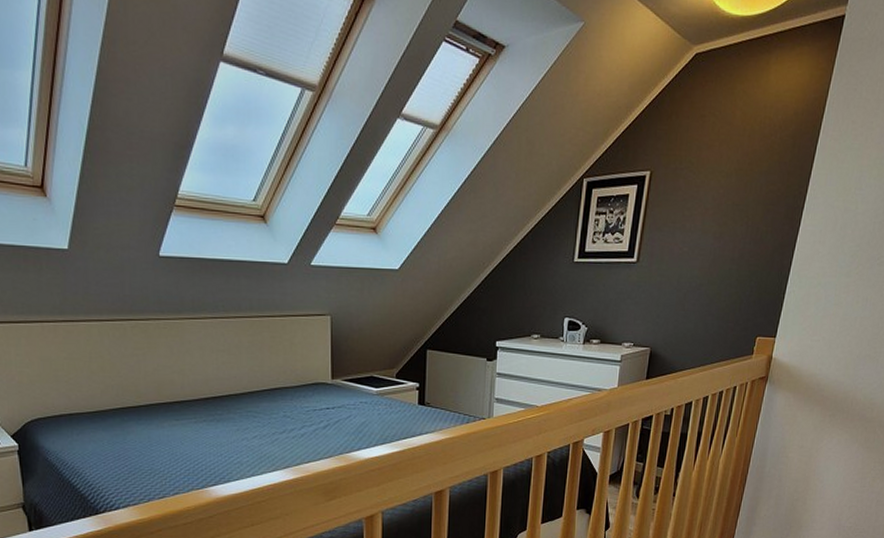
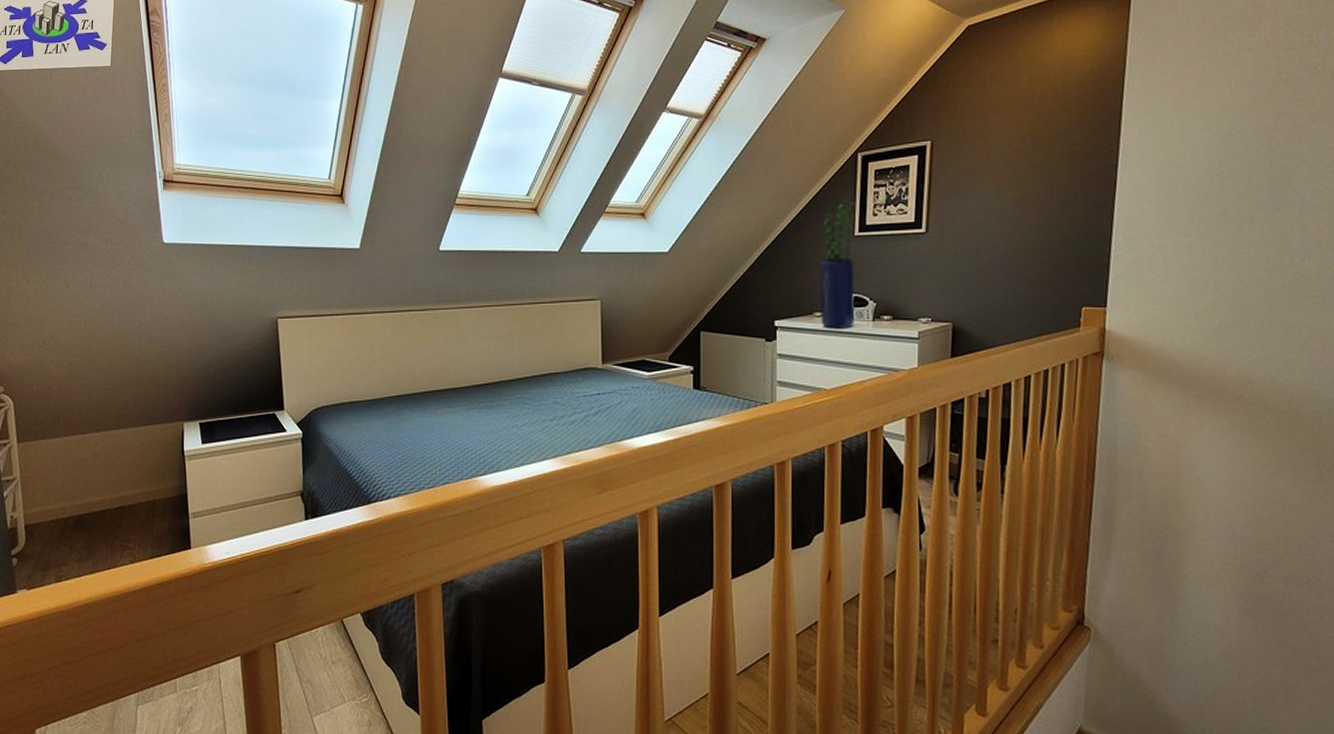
vase: none [538,222,578,351] -> present [820,196,856,329]

